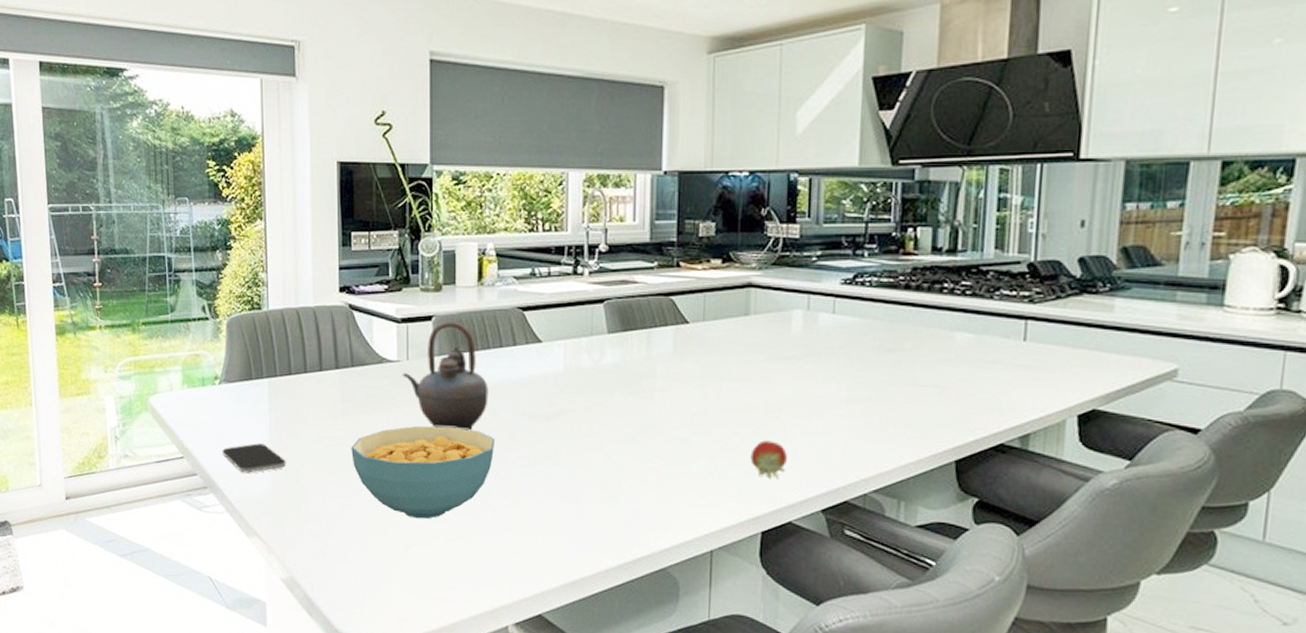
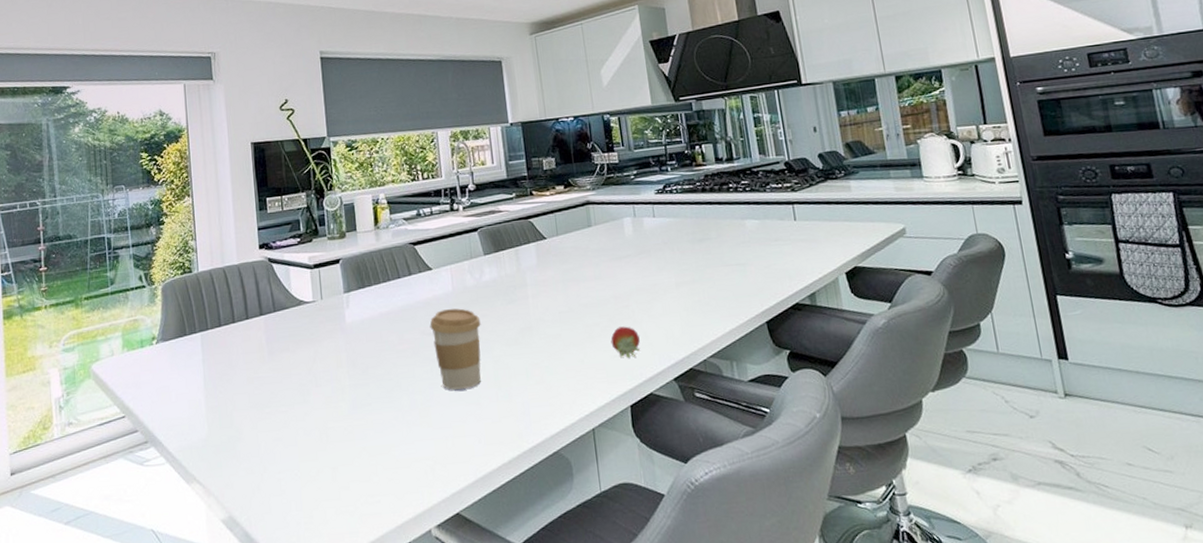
smartphone: present [222,443,286,473] -> none [161,392,220,423]
cereal bowl: present [351,425,495,519] -> none [278,352,403,441]
teapot: present [402,321,489,431] -> none [318,261,393,356]
coffee cup: none [532,391,593,484] -> present [430,308,481,390]

